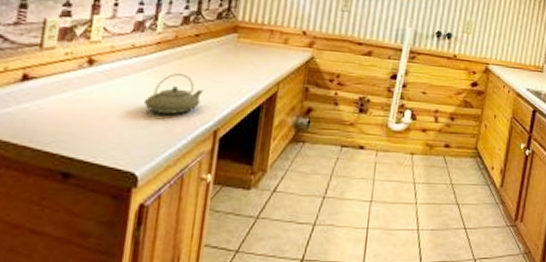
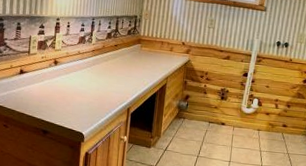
teapot: present [143,74,204,114] -> none [86,70,121,97]

